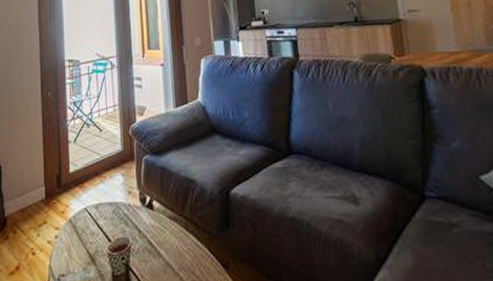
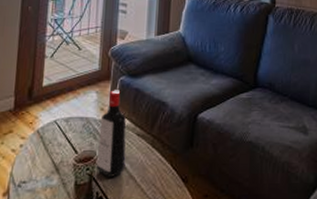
liquor bottle: none [129,170,161,266] -> present [97,90,126,177]

